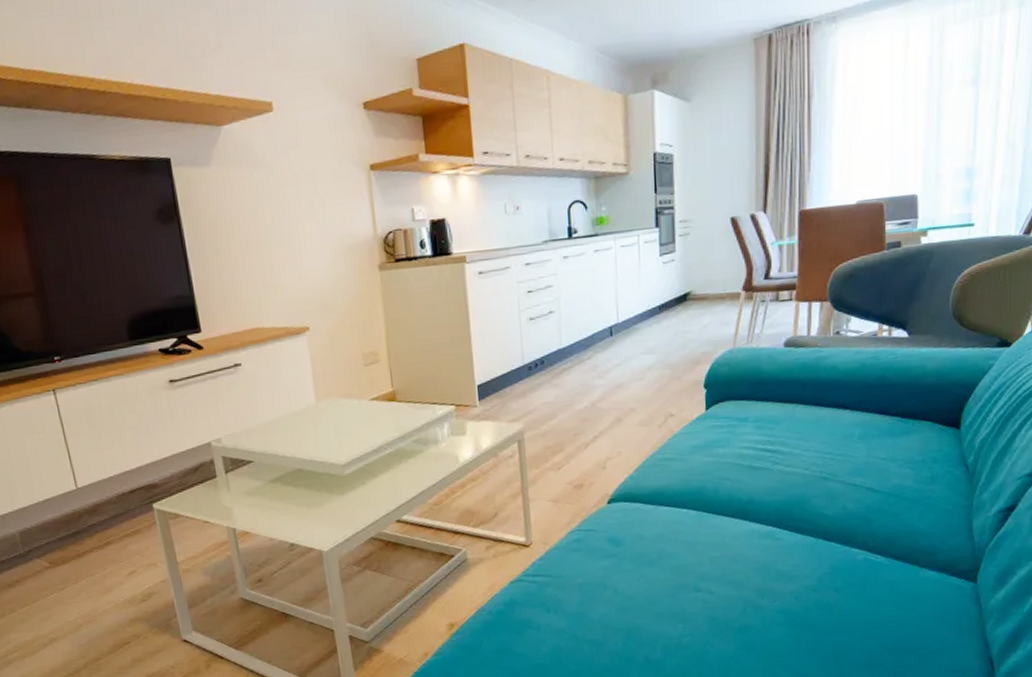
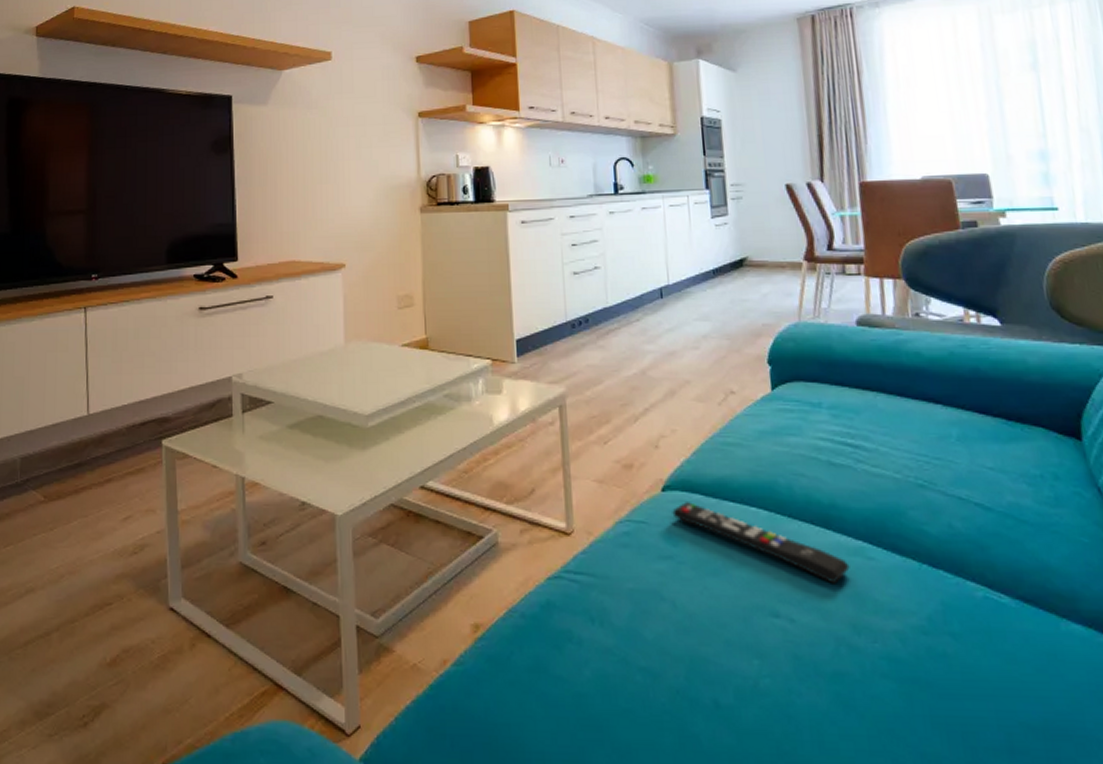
remote control: none [616,510,760,562] -> present [672,502,850,584]

